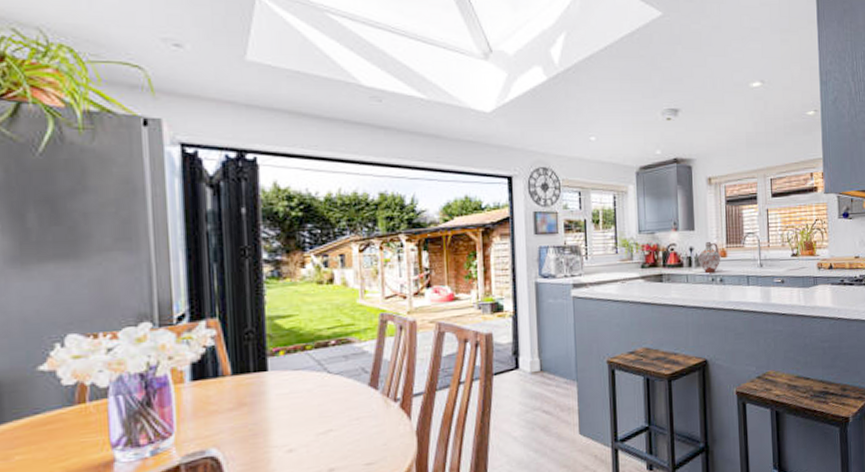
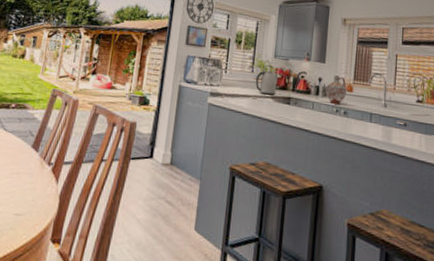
kettle: none [622,248,646,276] -> present [256,70,277,96]

